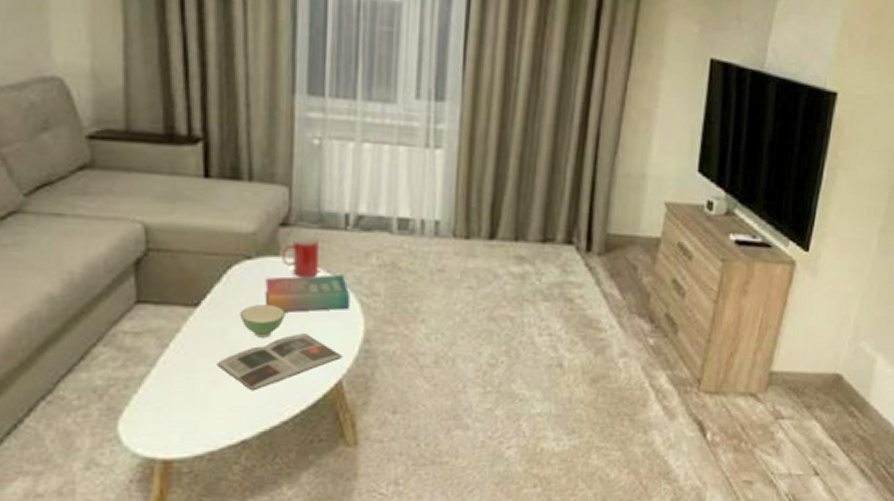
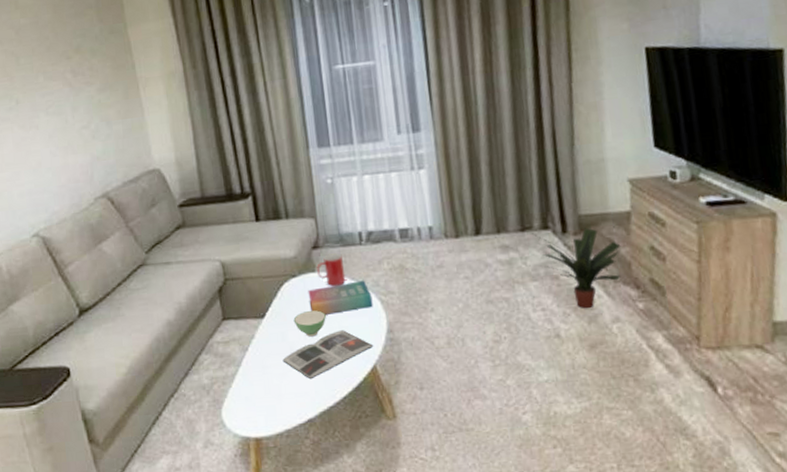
potted plant: none [553,246,644,339] -> present [532,227,621,309]

